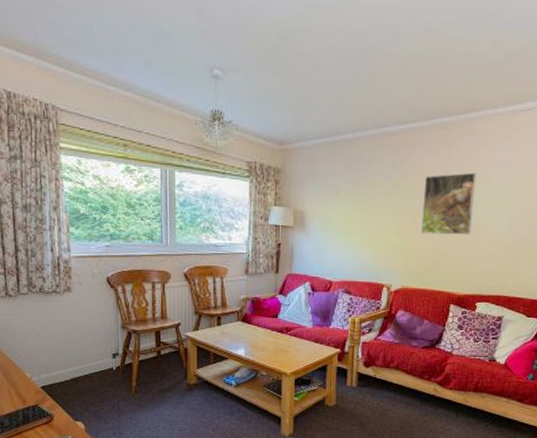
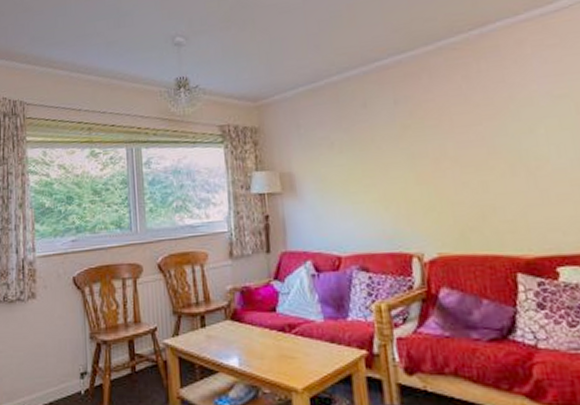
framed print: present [421,172,477,235] -> none [440,94,523,181]

